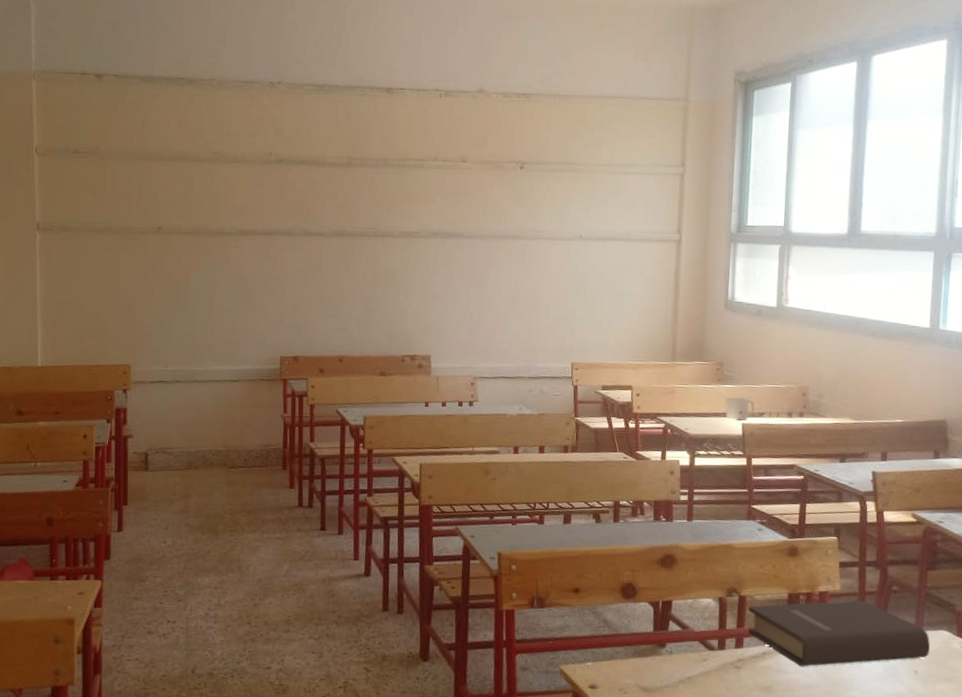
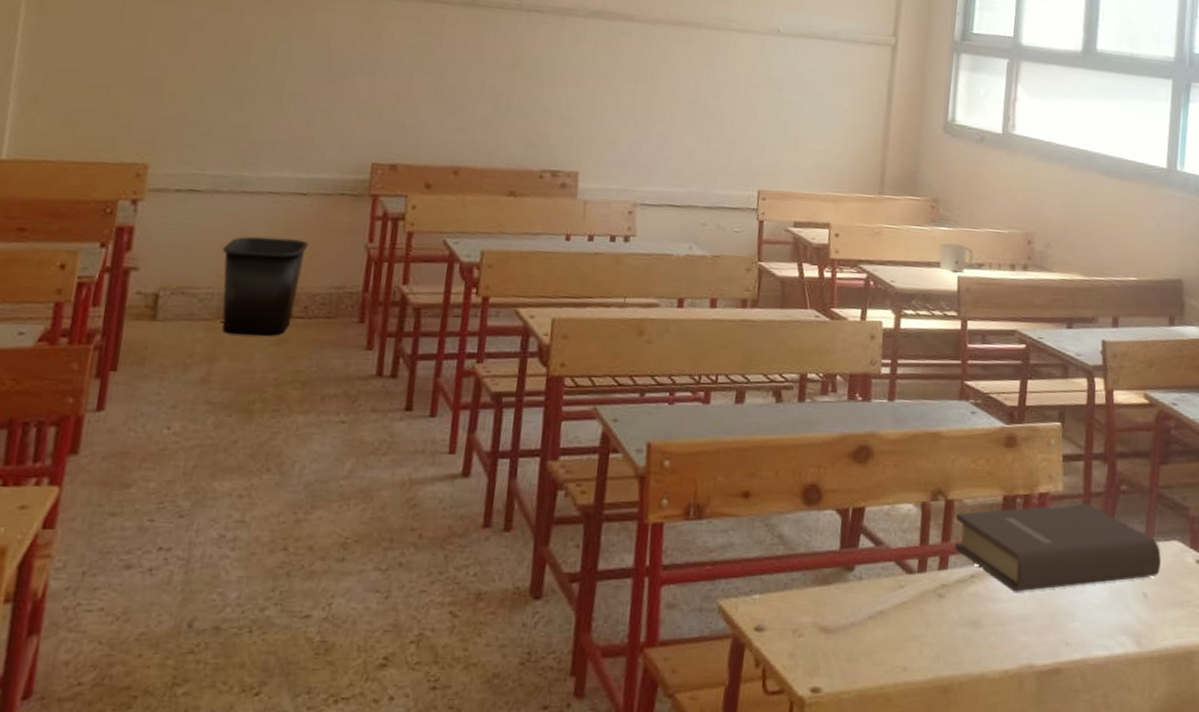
waste bin: none [185,412,242,480] -> present [222,237,309,336]

